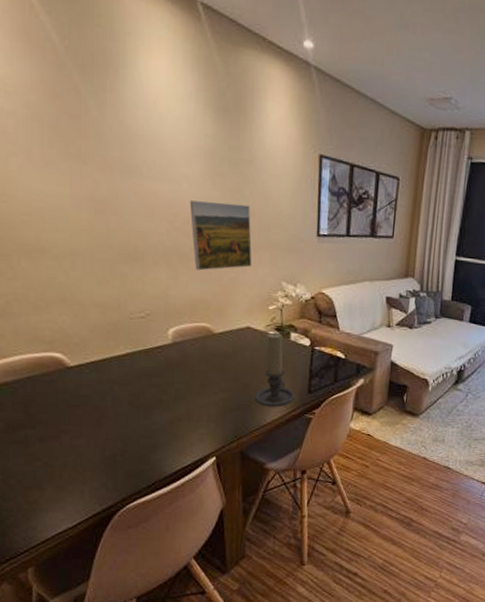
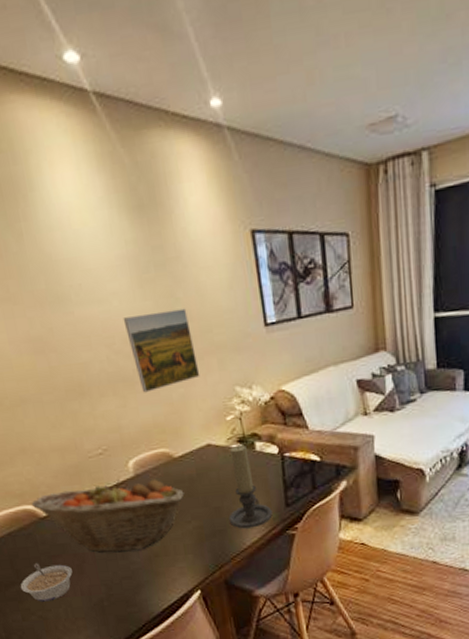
legume: none [30,410,90,449] -> present [20,563,73,602]
fruit basket: none [60,344,217,412] -> present [31,479,184,553]

